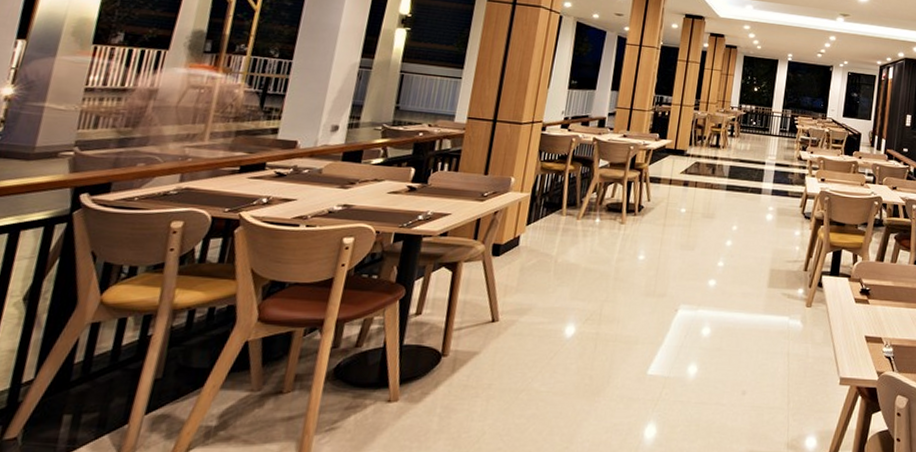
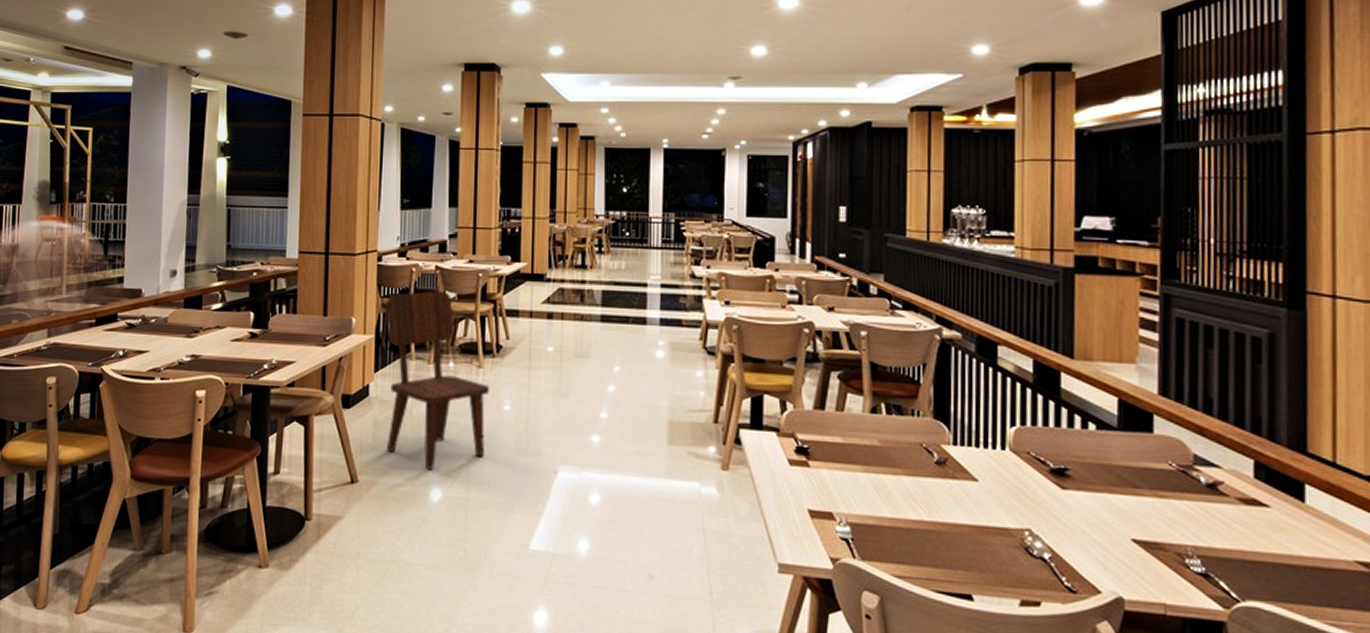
dining chair: none [529,158,629,310] -> present [385,291,490,470]

